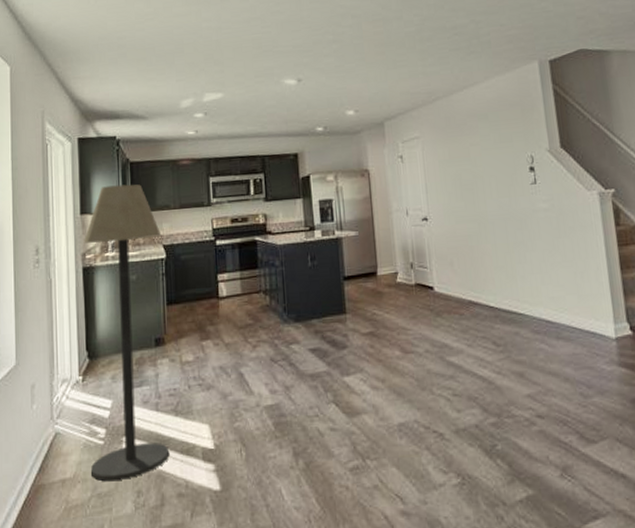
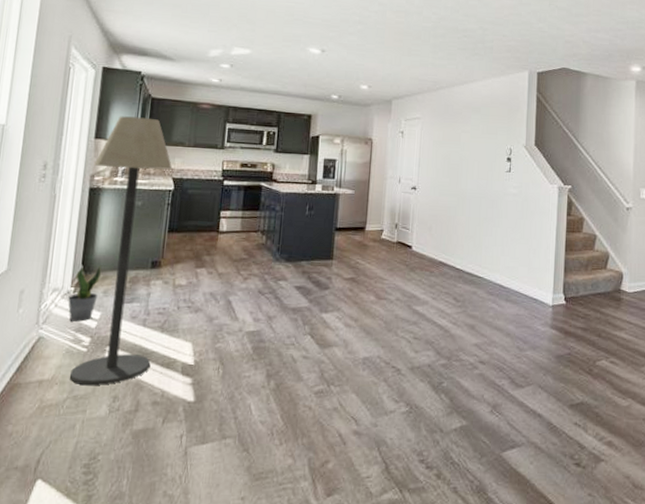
potted plant: none [77,350,107,413] -> present [67,266,101,322]

